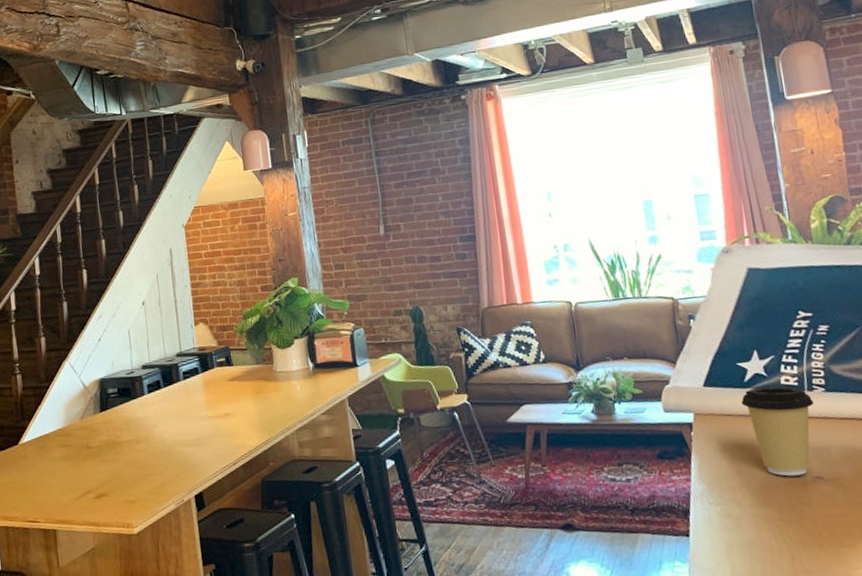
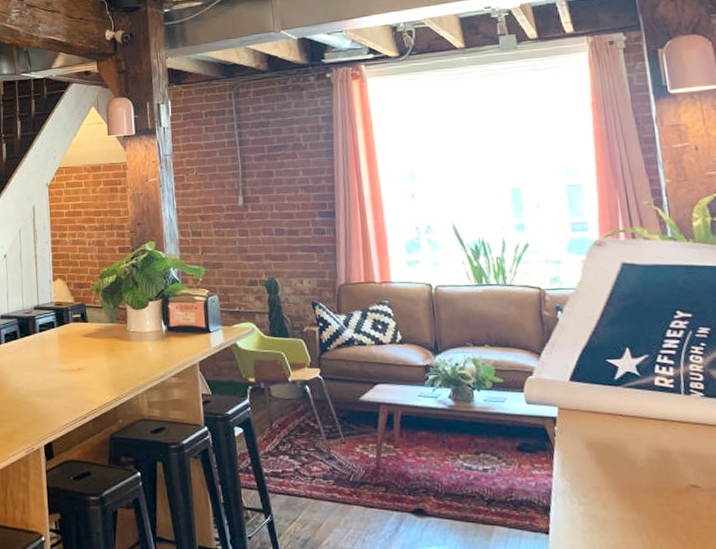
coffee cup: present [741,386,814,477] -> none [610,386,691,482]

